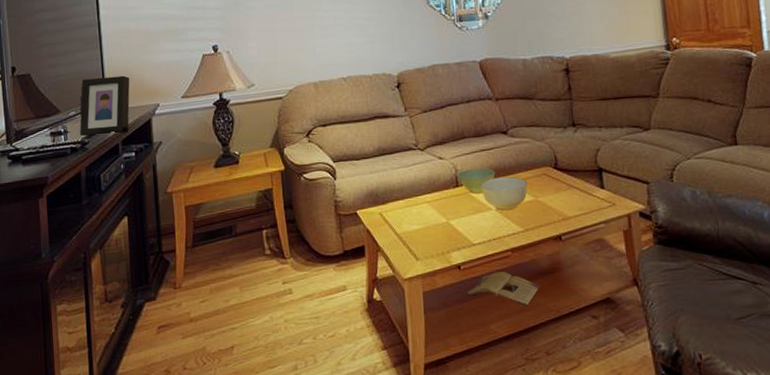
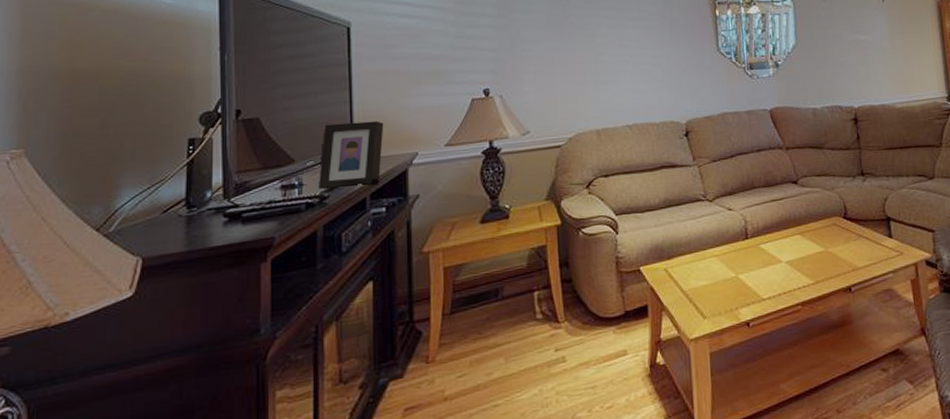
bowl: present [457,168,495,195] -> none [746,219,786,247]
magazine: present [467,271,541,307] -> none [756,326,832,363]
bowl: present [481,176,528,211] -> none [771,226,818,263]

